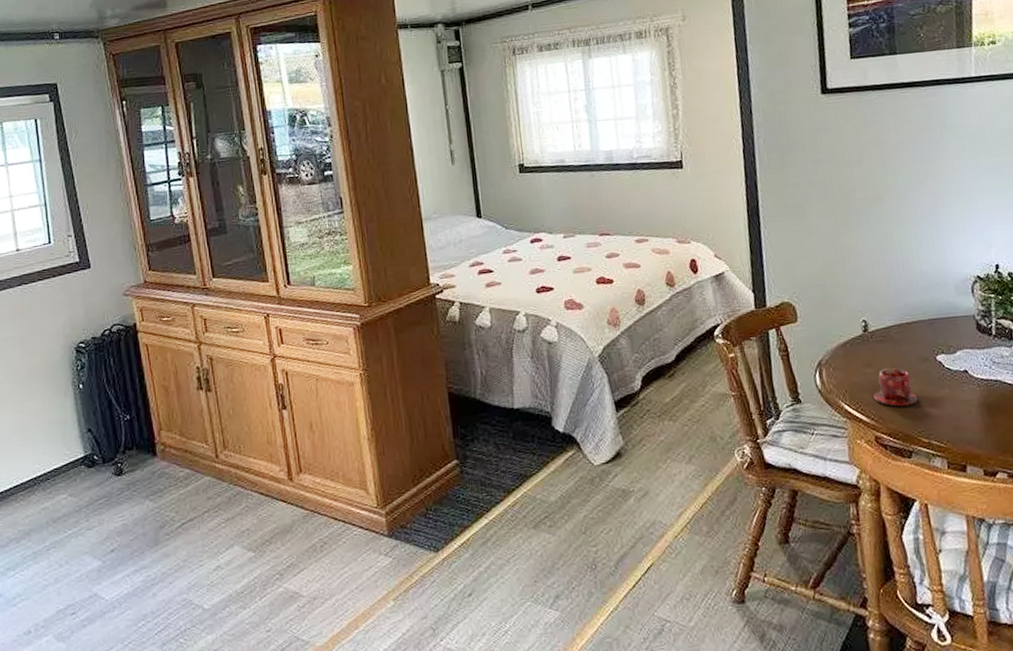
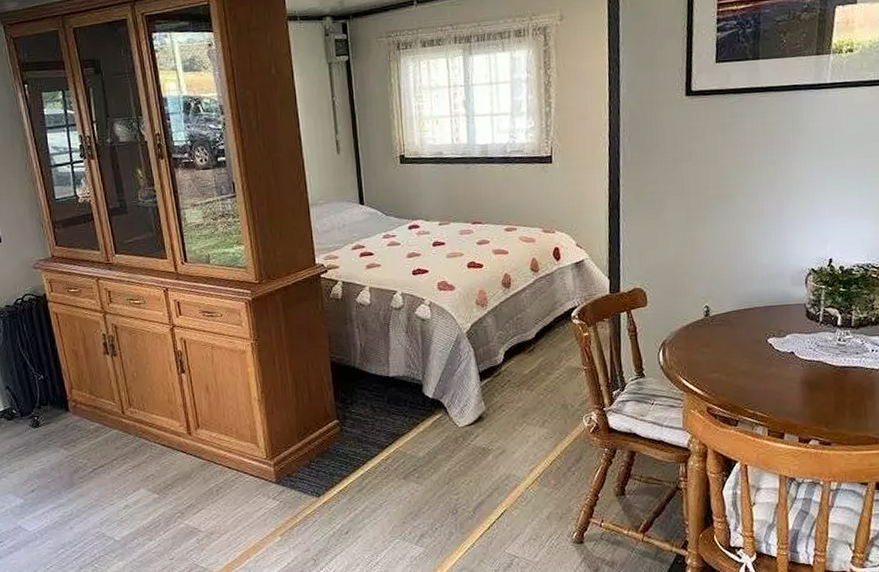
teacup: present [873,368,919,407] -> none [709,348,748,382]

